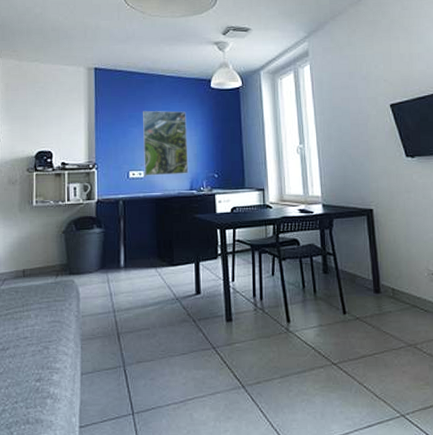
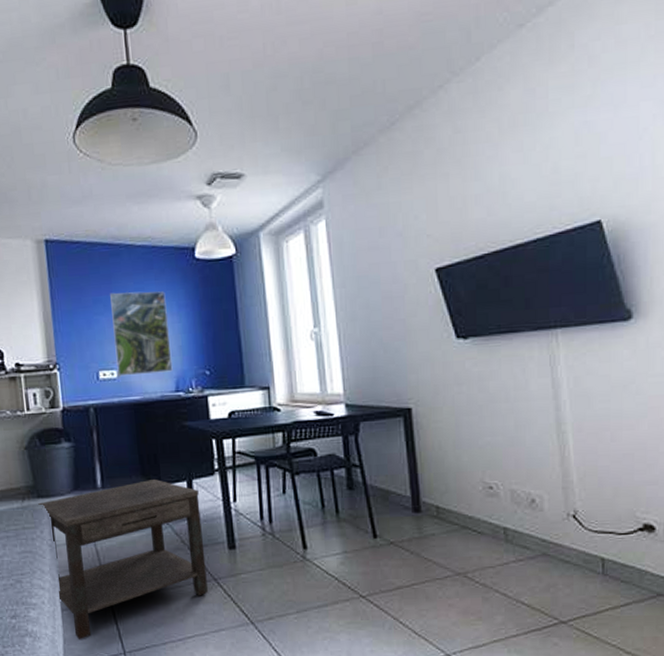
side table: none [69,260,207,401] -> present [38,478,208,639]

